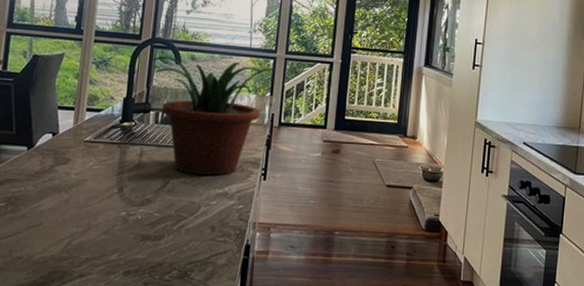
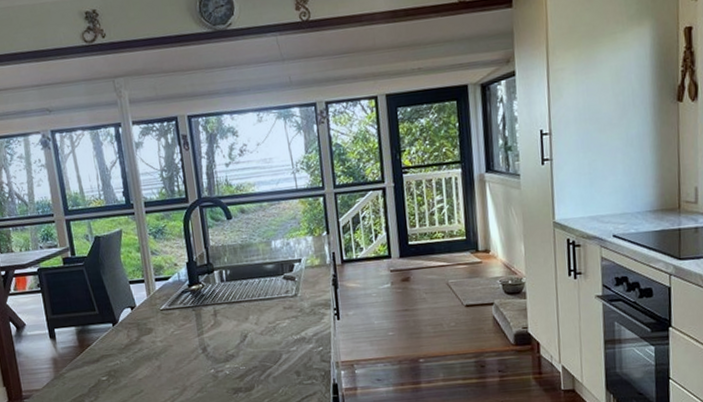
potted plant: present [153,56,275,176] -> none [204,205,326,325]

